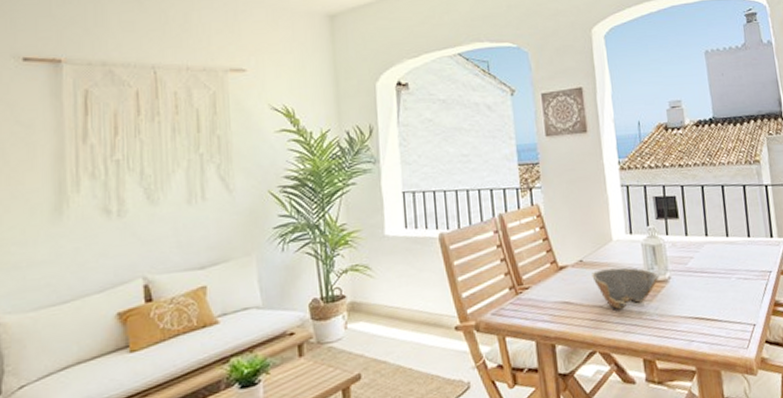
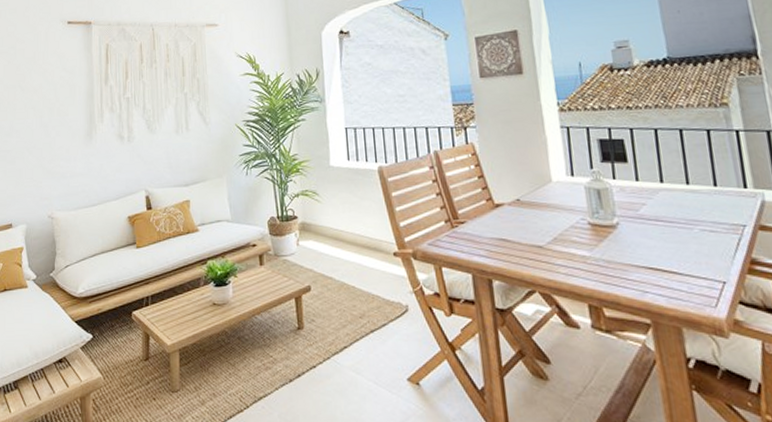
bowl: present [592,267,659,310] -> none [530,209,606,252]

